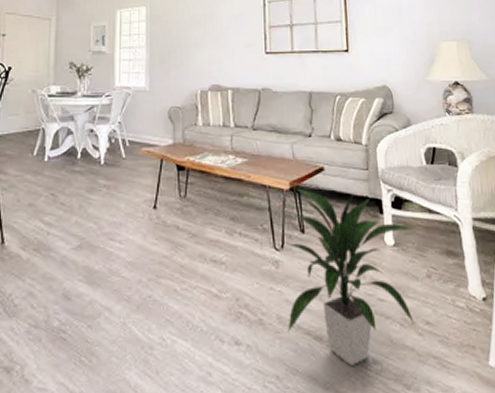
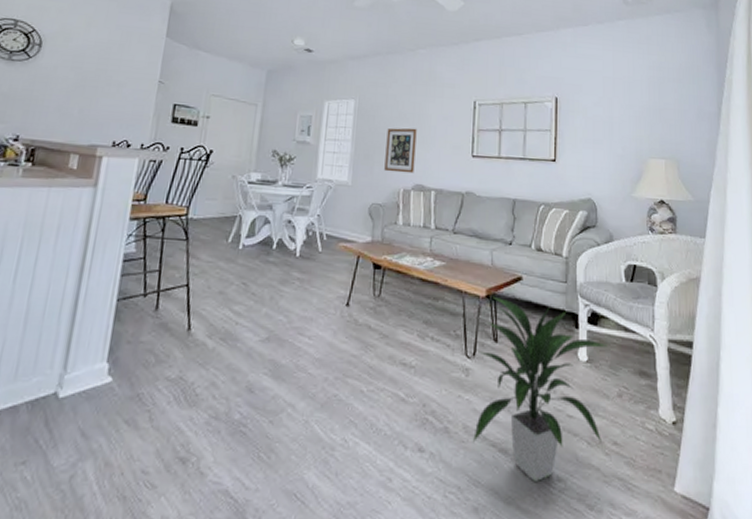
wall art: none [180,30,210,75] -> present [384,128,417,174]

